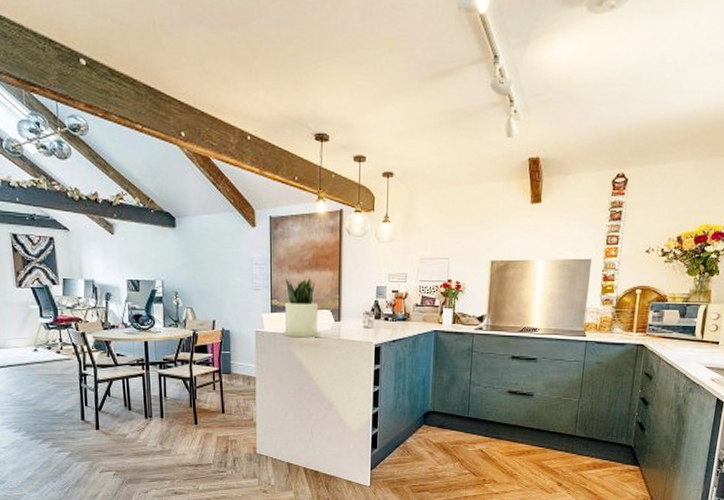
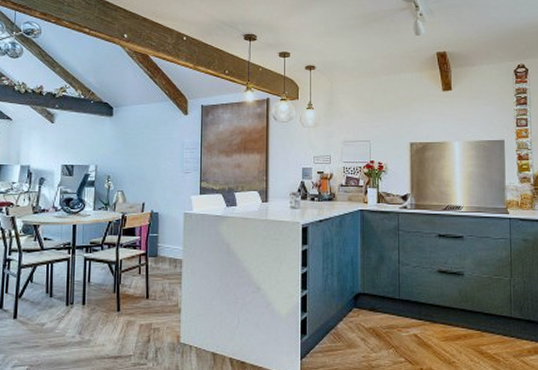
planter: present [281,277,321,338] -> none [210,161,249,219]

